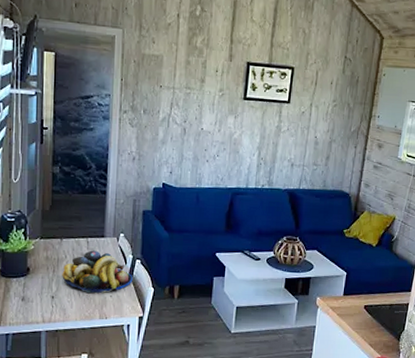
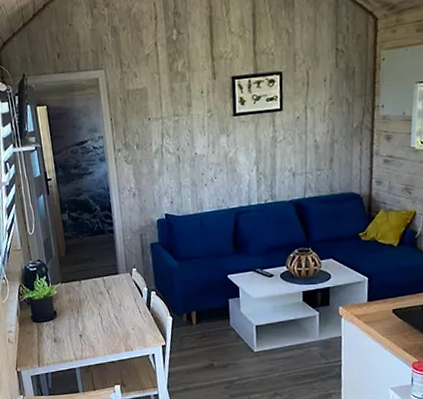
fruit bowl: present [62,250,133,294] -> none [85,287,151,329]

